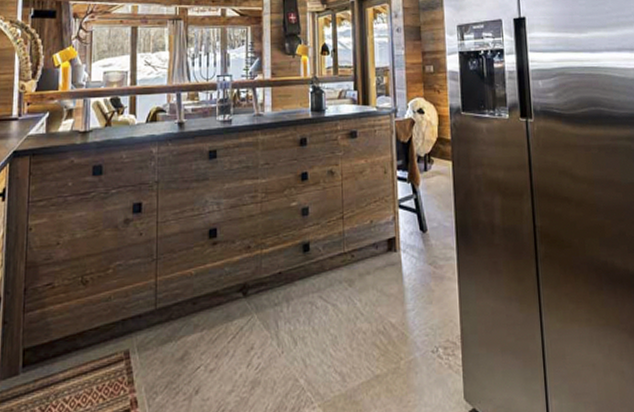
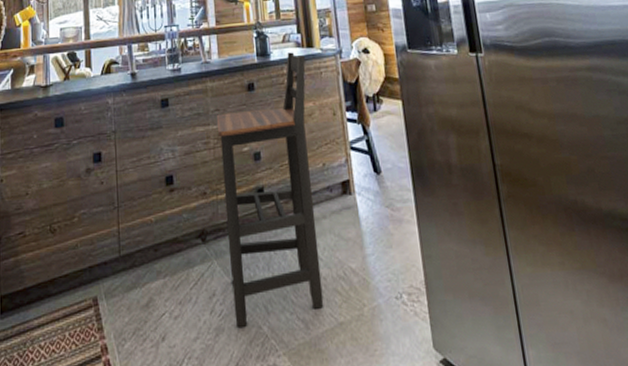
bar stool: none [265,109,362,382] -> present [216,52,324,329]

